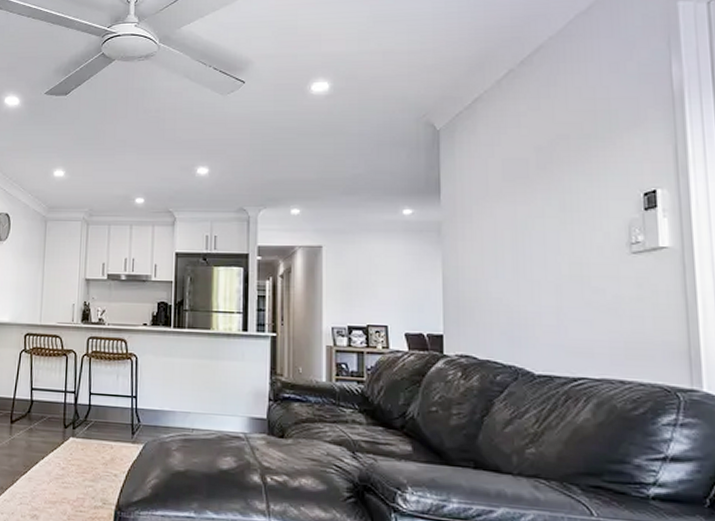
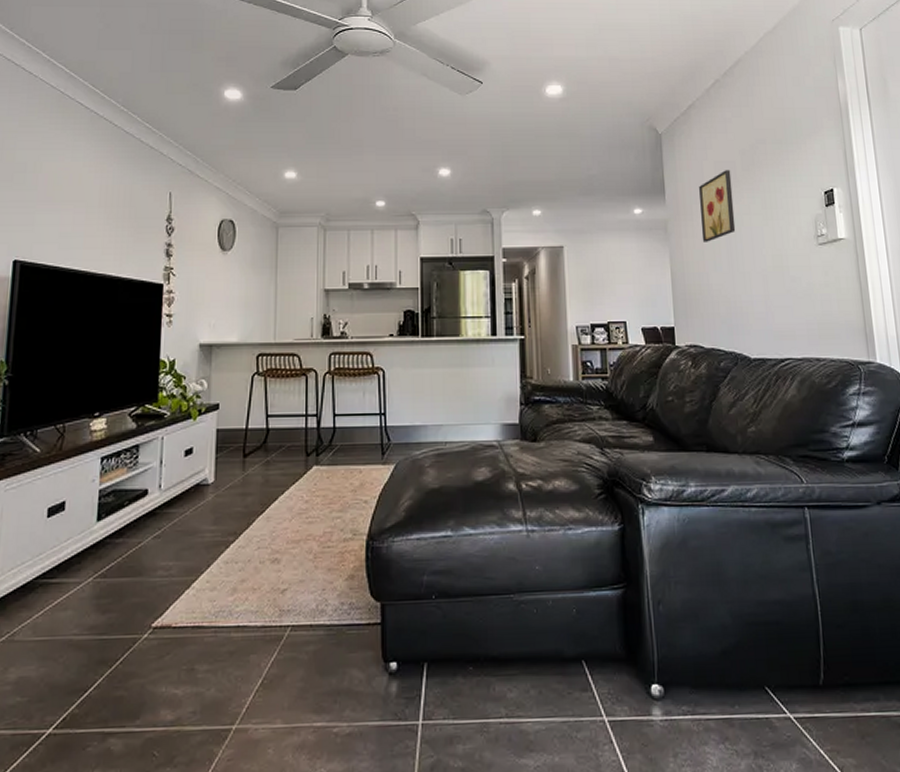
wall art: none [481,169,525,247] -> present [699,170,736,242]

